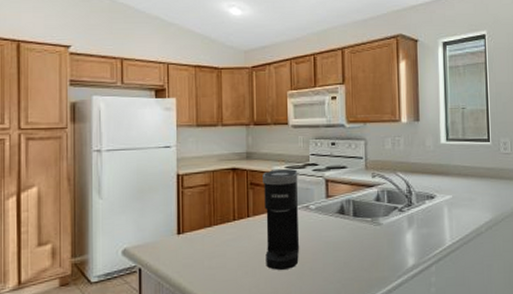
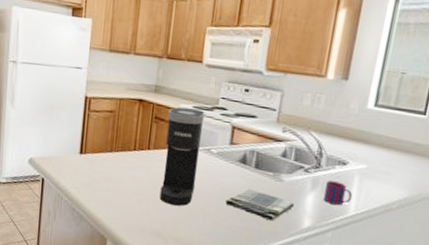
dish towel: none [331,238,397,267] -> present [225,188,295,221]
mug: none [420,215,446,239] -> present [323,180,353,206]

